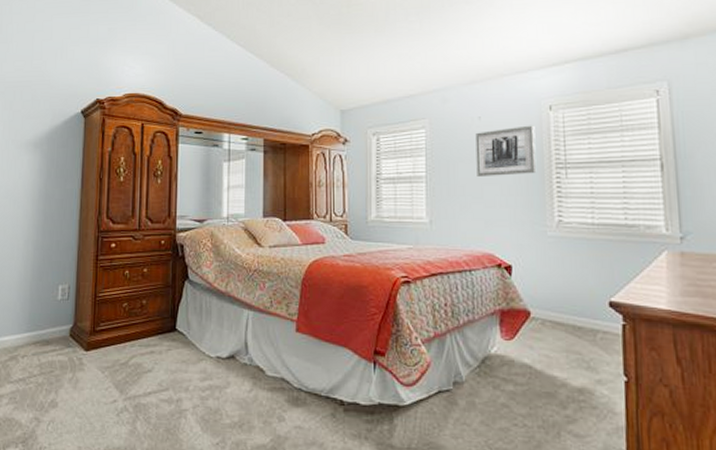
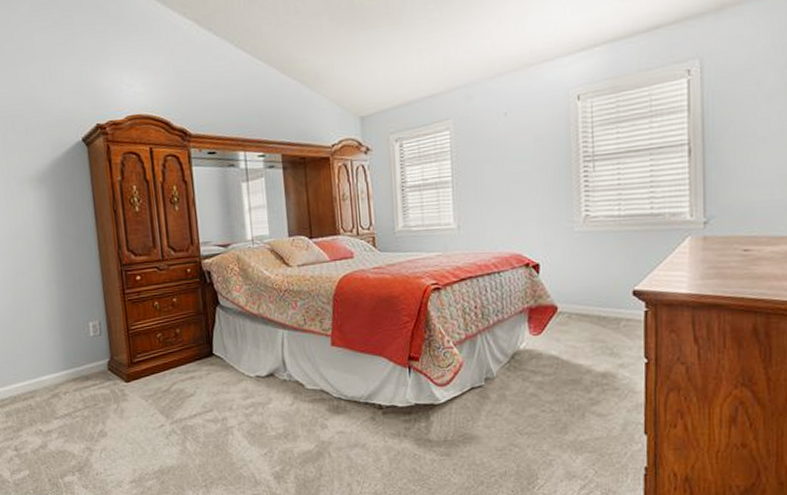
wall art: present [475,125,537,176] -> none [501,117,564,177]

